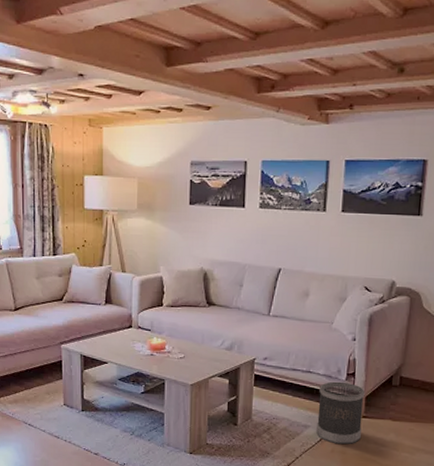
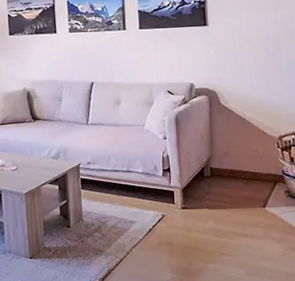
wastebasket: present [316,381,366,445] -> none [140,177,183,236]

